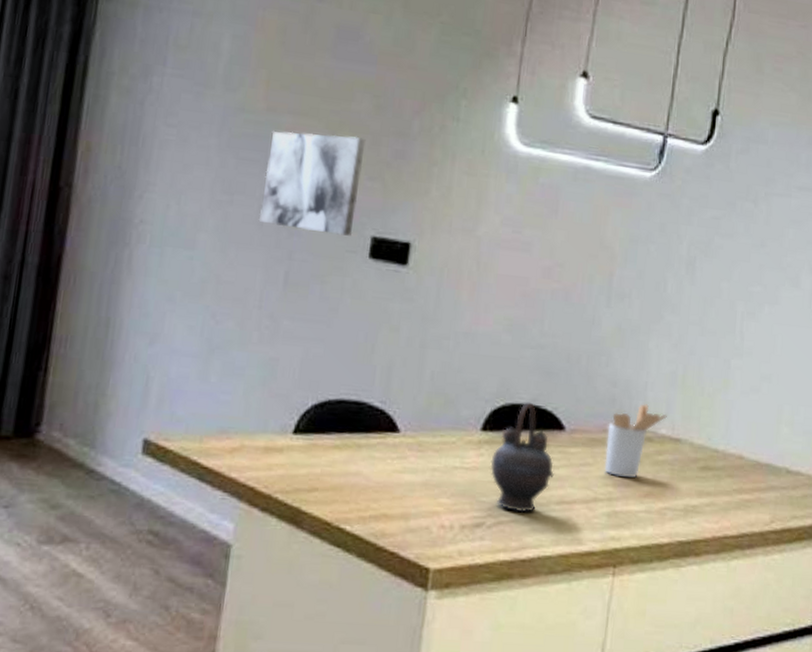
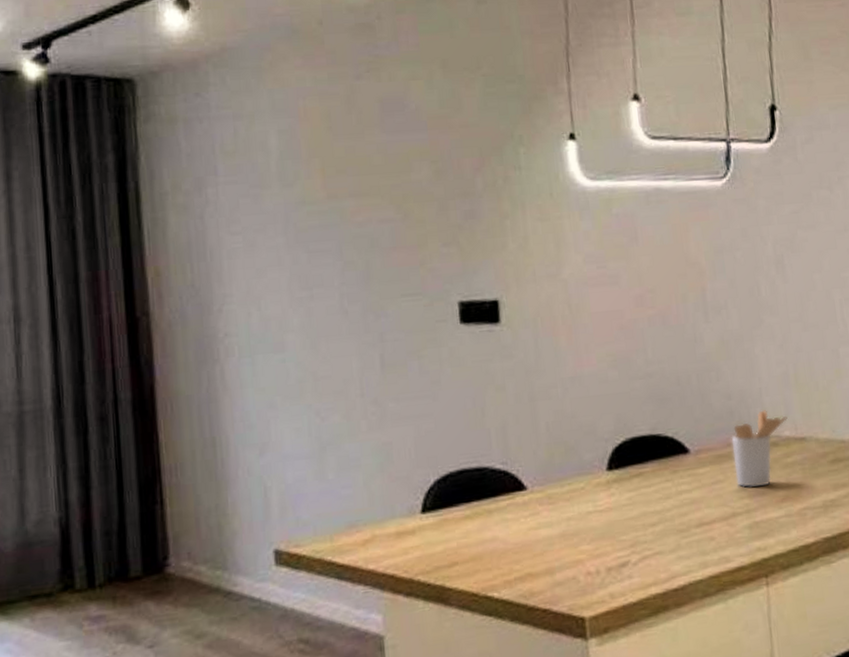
wall art: present [258,131,366,236] -> none [338,205,439,311]
teapot: present [490,402,554,513] -> none [623,432,688,544]

